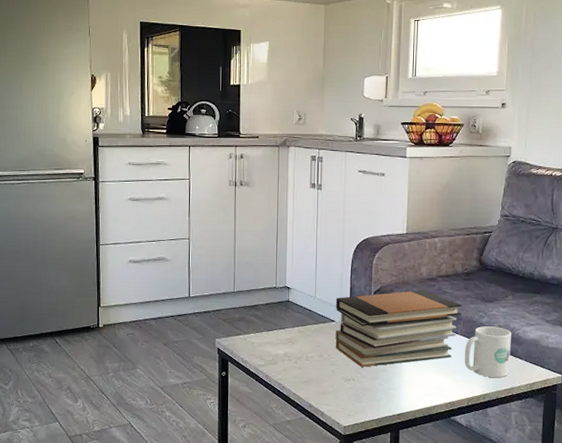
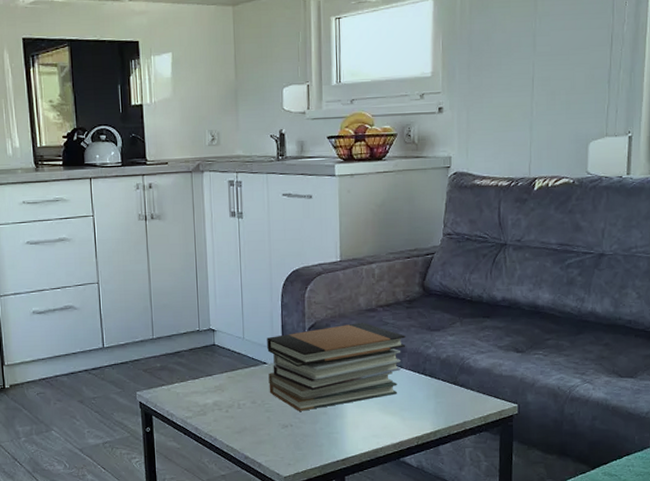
mug: present [464,326,511,377] -> none [411,357,462,413]

